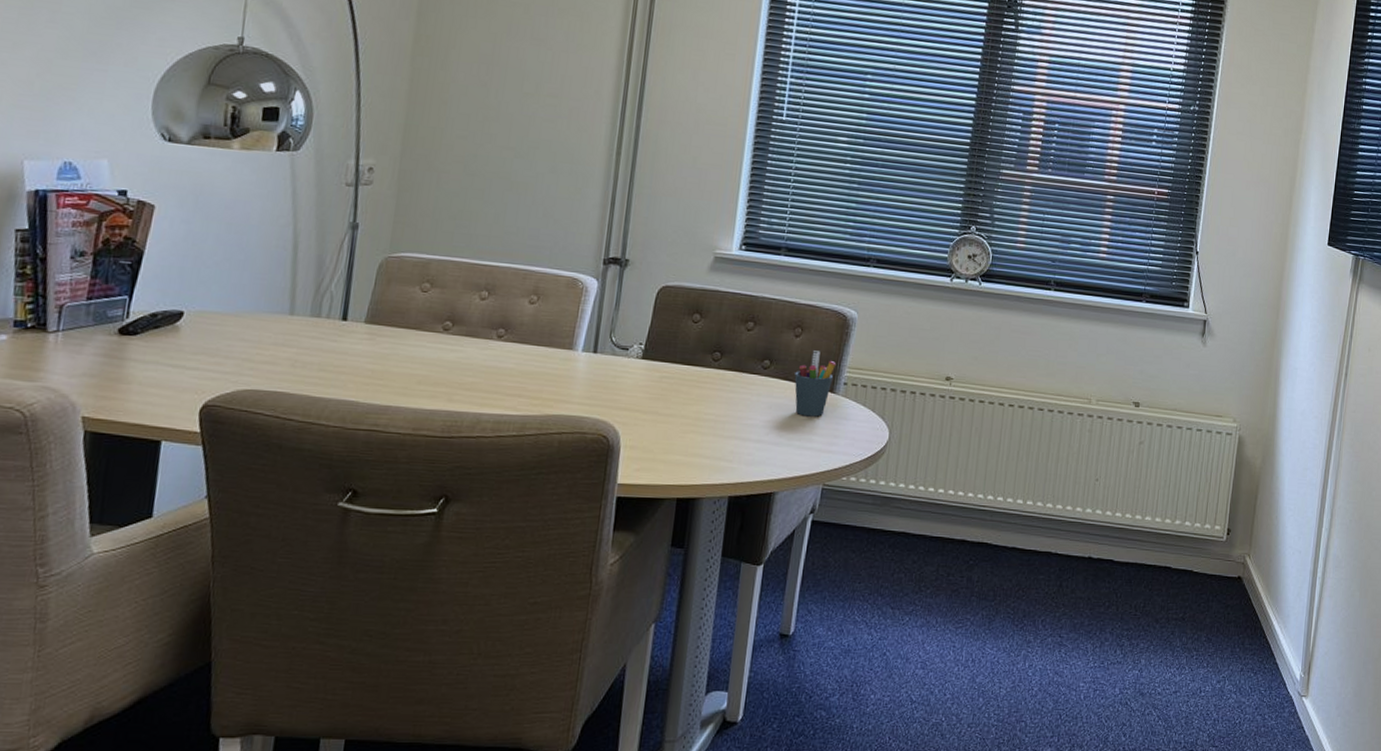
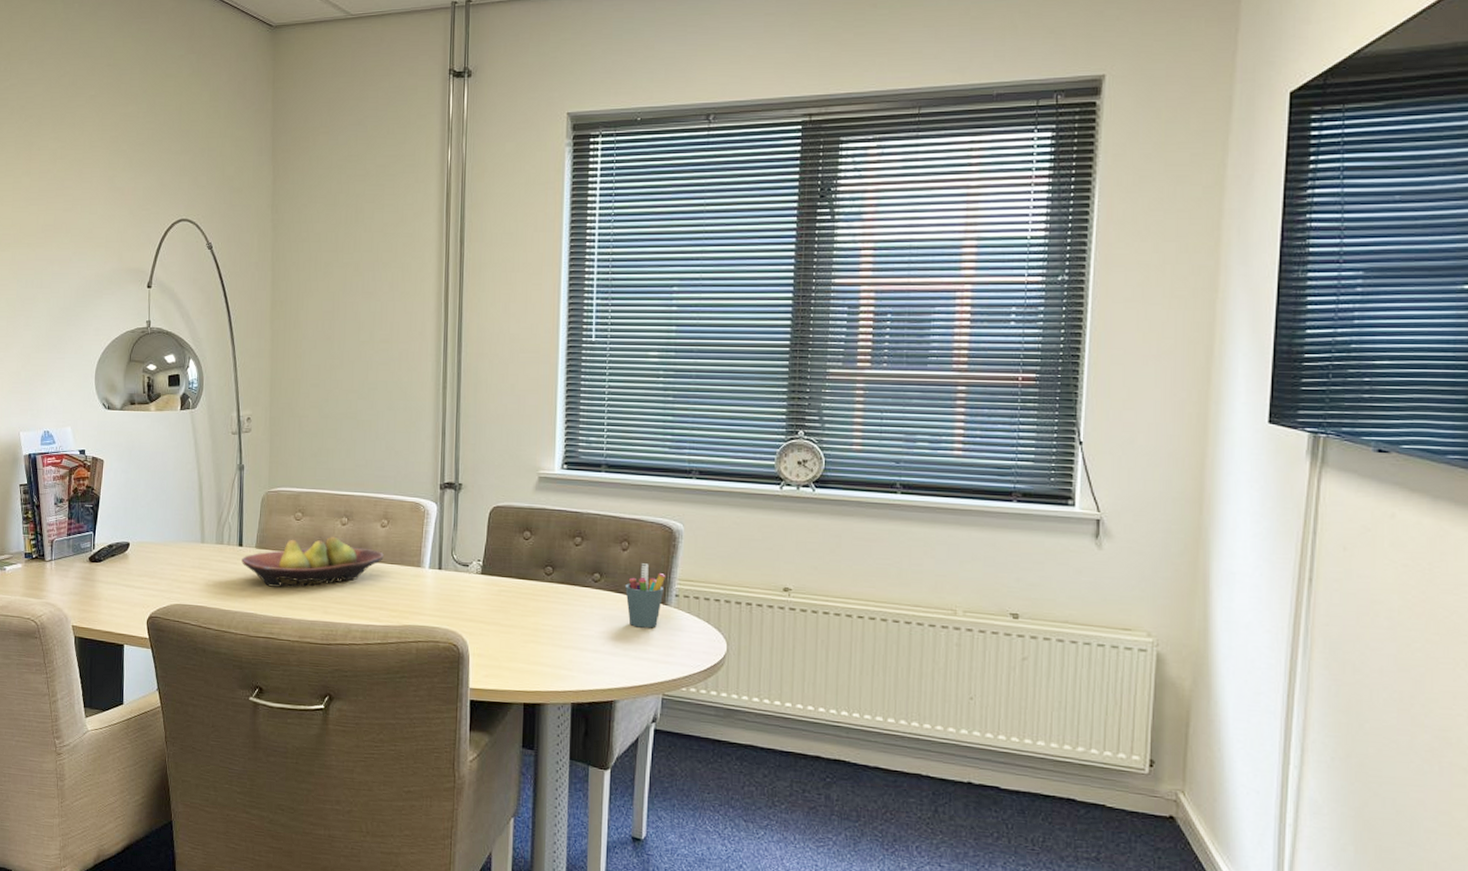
fruit bowl: none [344,312,530,371] -> present [242,536,384,588]

